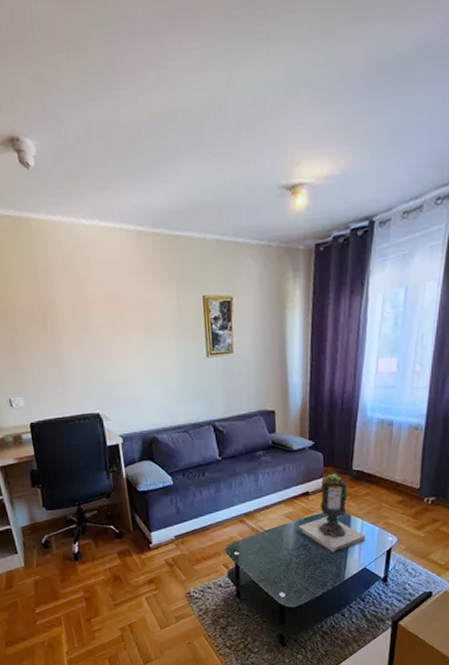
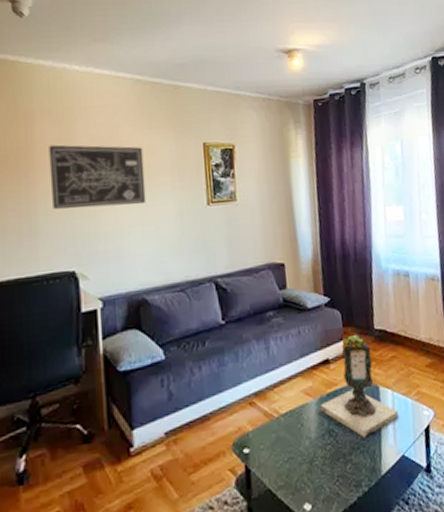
wall art: none [67,301,153,361] -> present [49,144,146,209]

